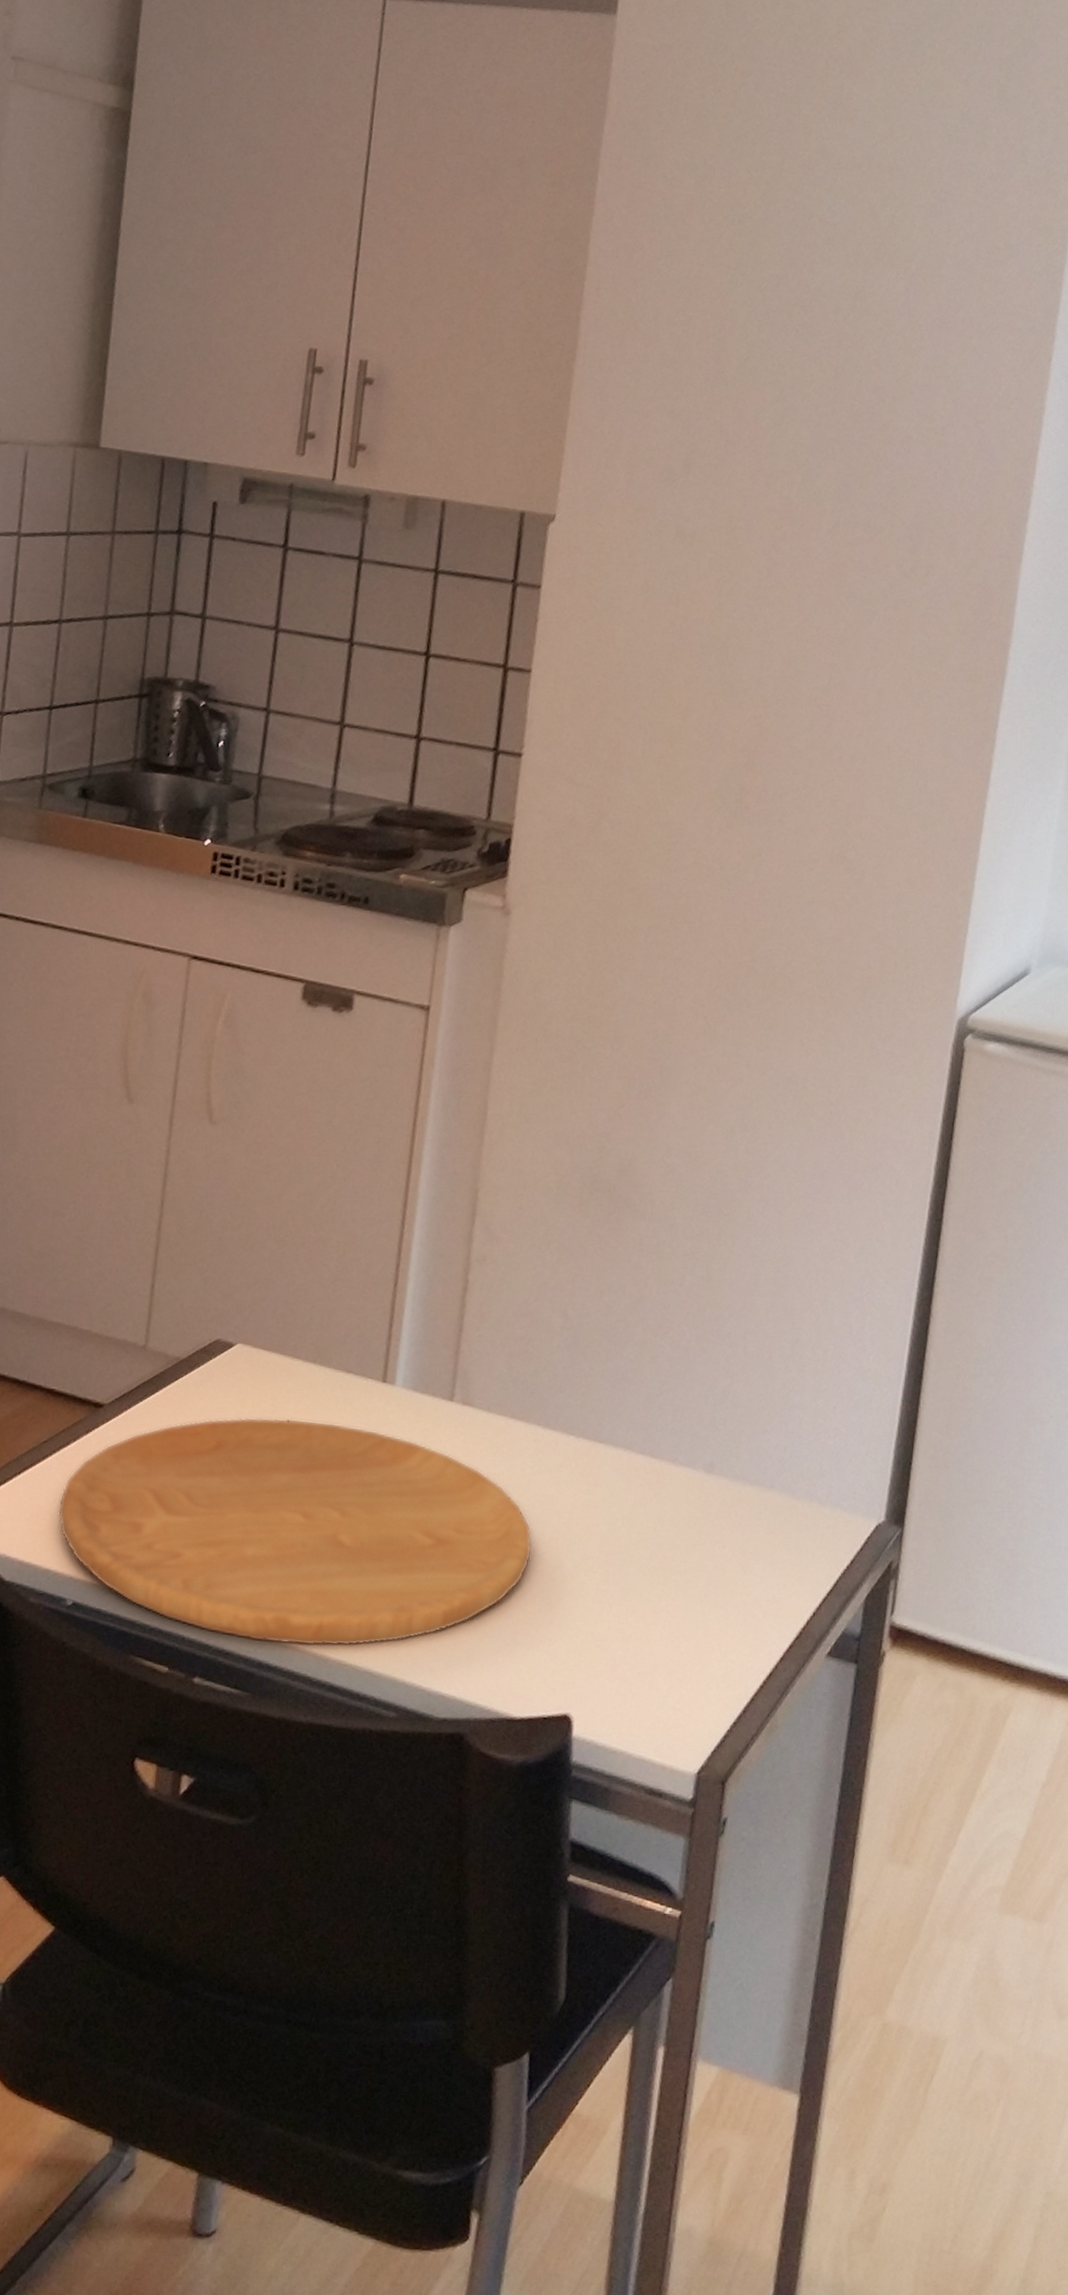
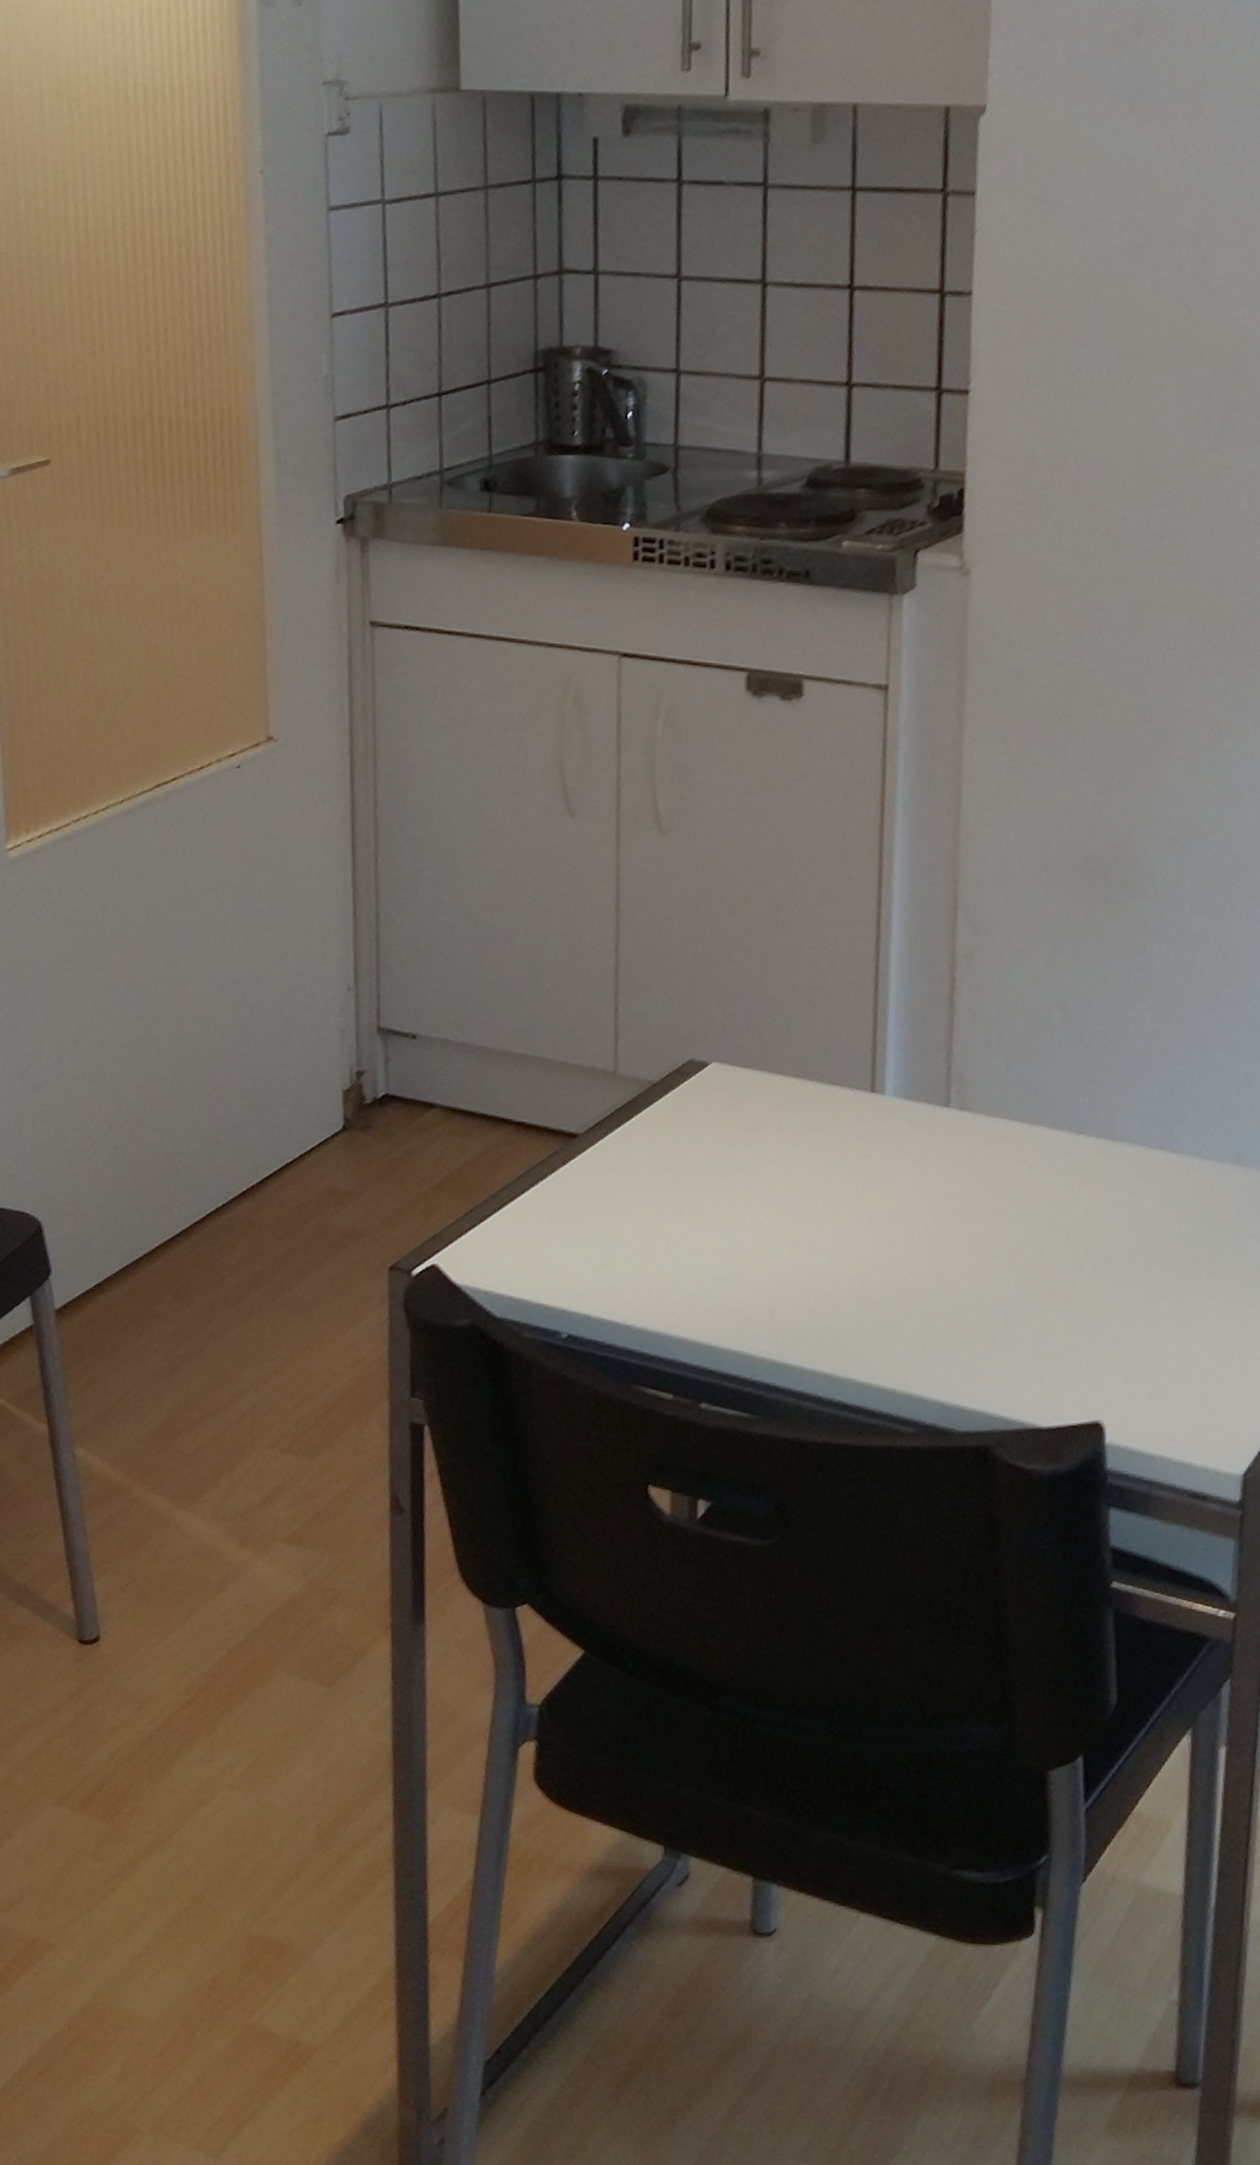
cutting board: present [57,1417,532,1646] -> none [542,1136,1047,1366]

